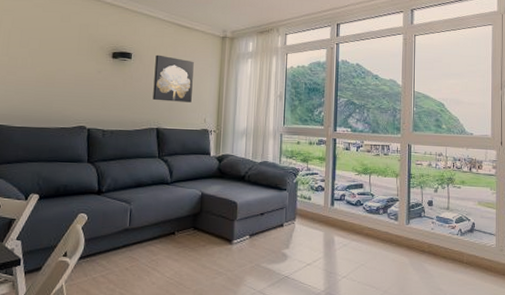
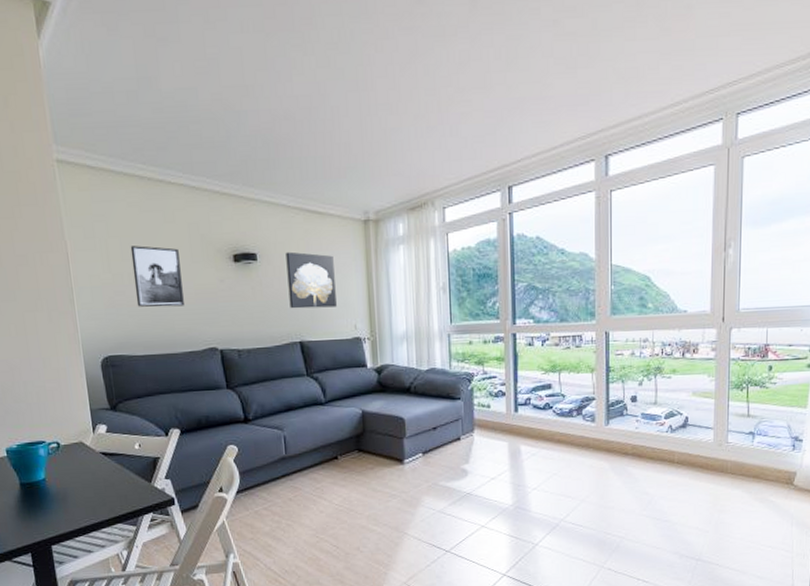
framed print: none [24,37,68,89] -> present [130,245,184,307]

